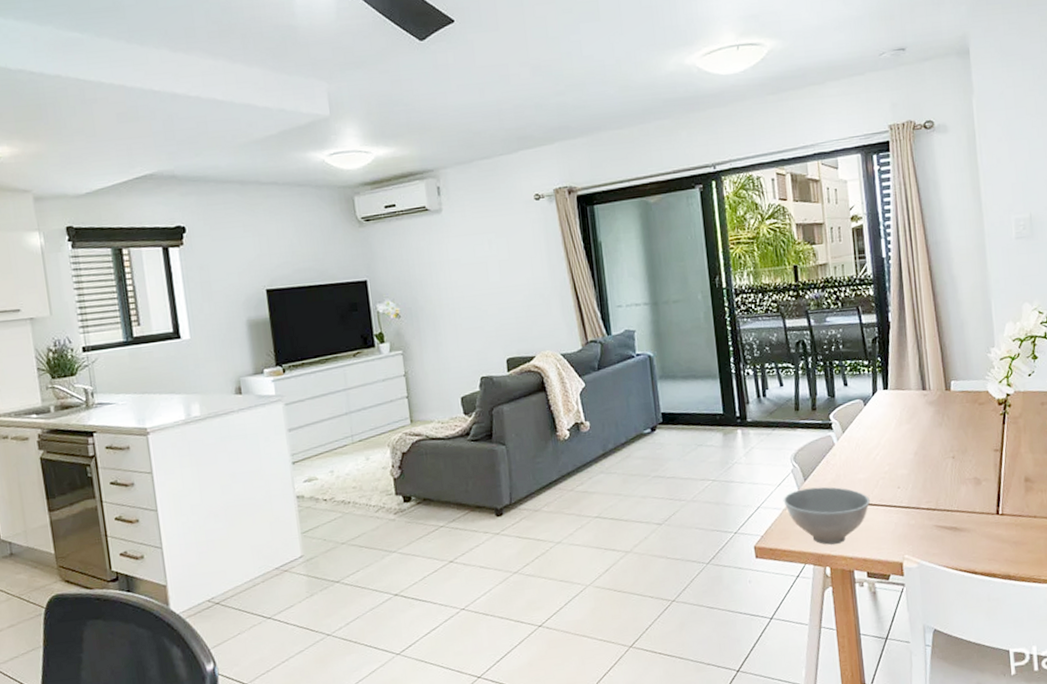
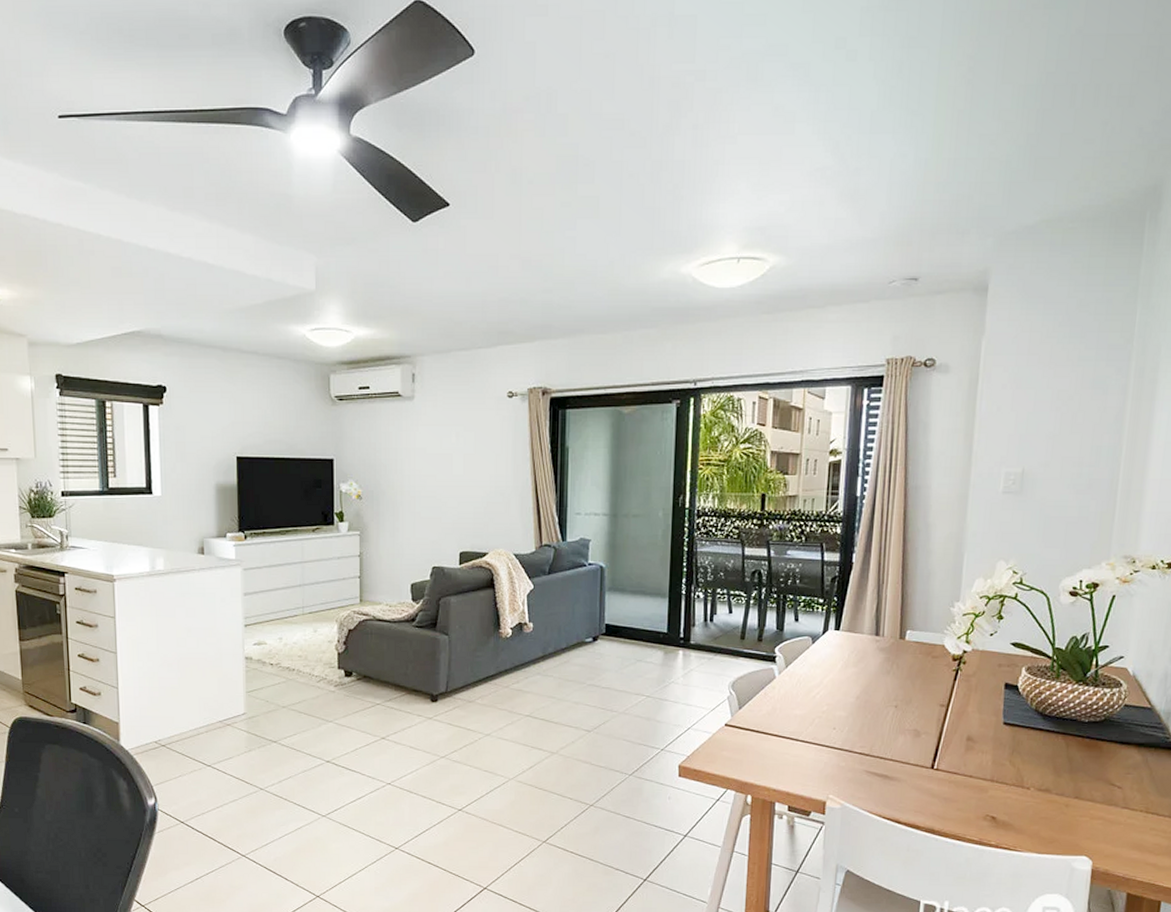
bowl: present [783,486,870,545] -> none [714,717,803,774]

